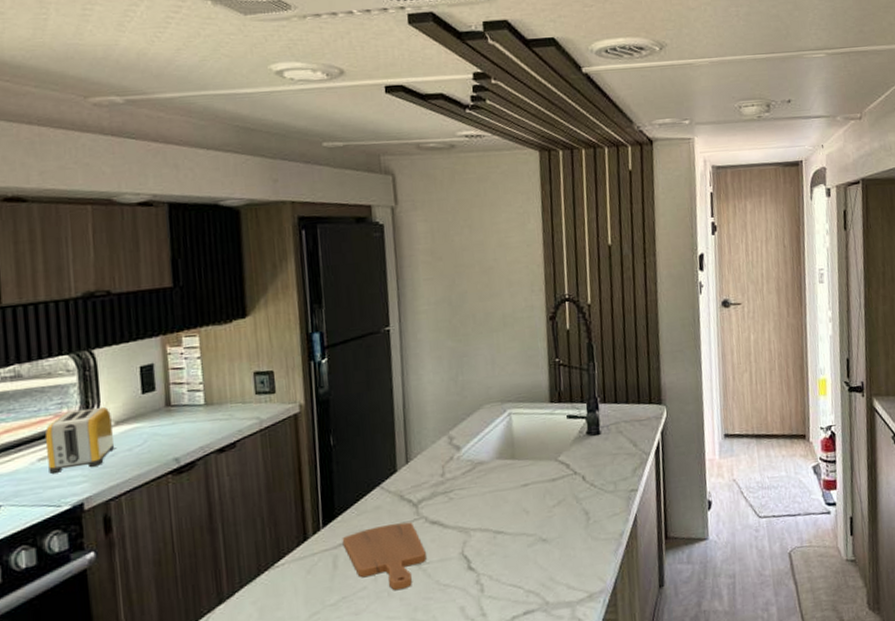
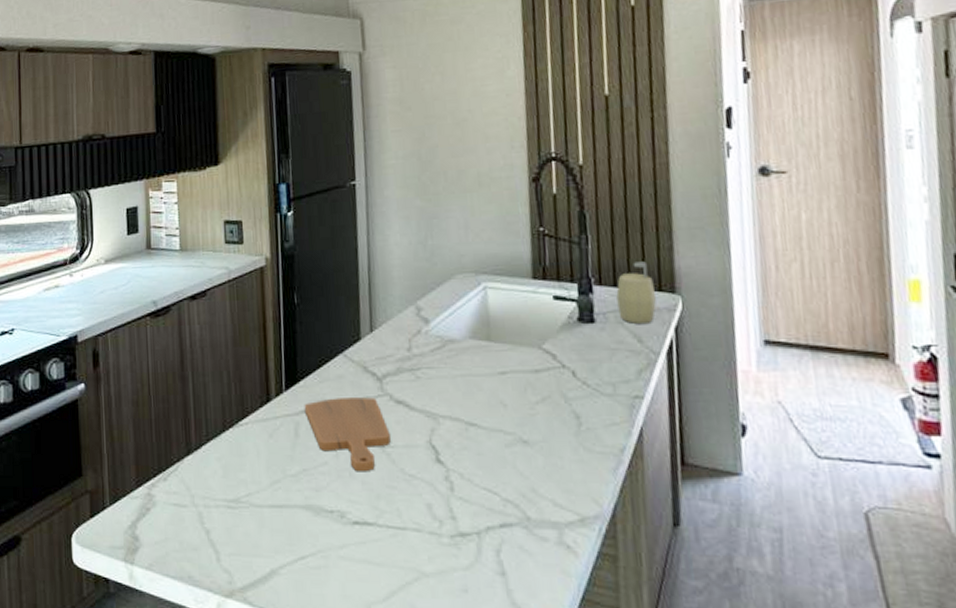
toaster: present [45,406,115,474] -> none [49,244,104,304]
soap dispenser: none [617,380,647,432] -> present [616,261,656,324]

